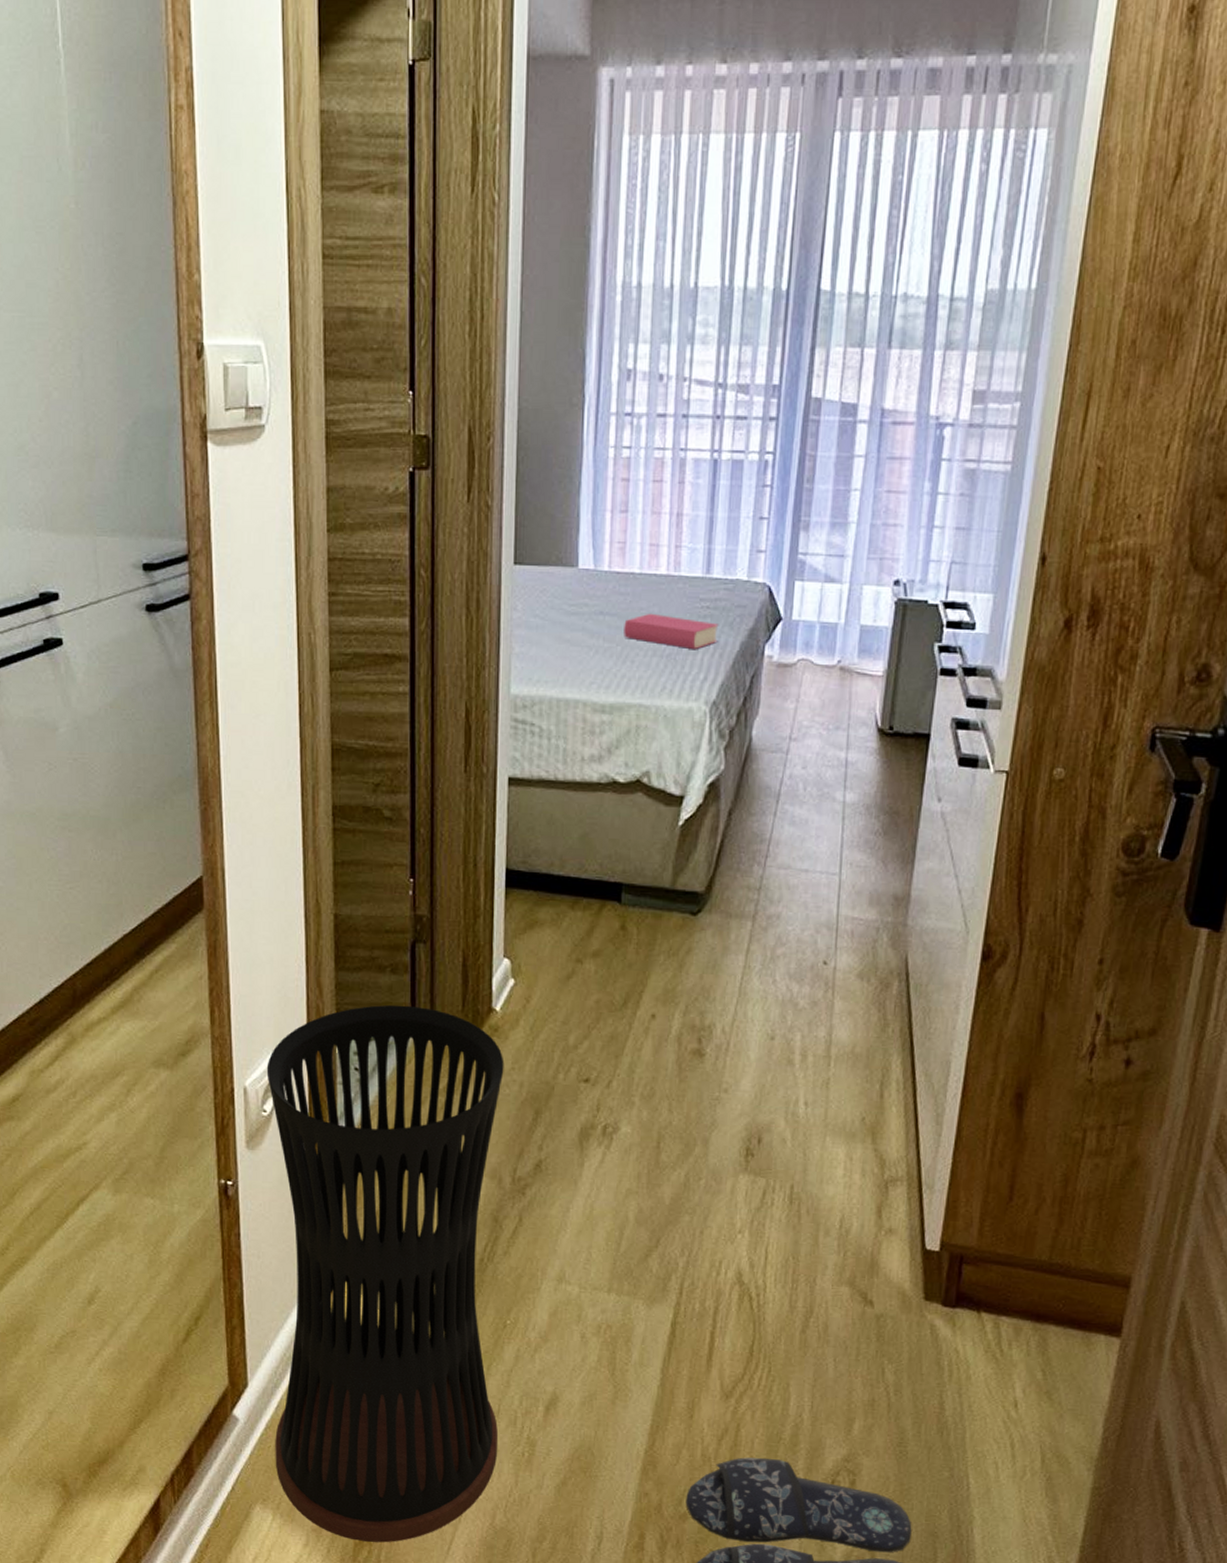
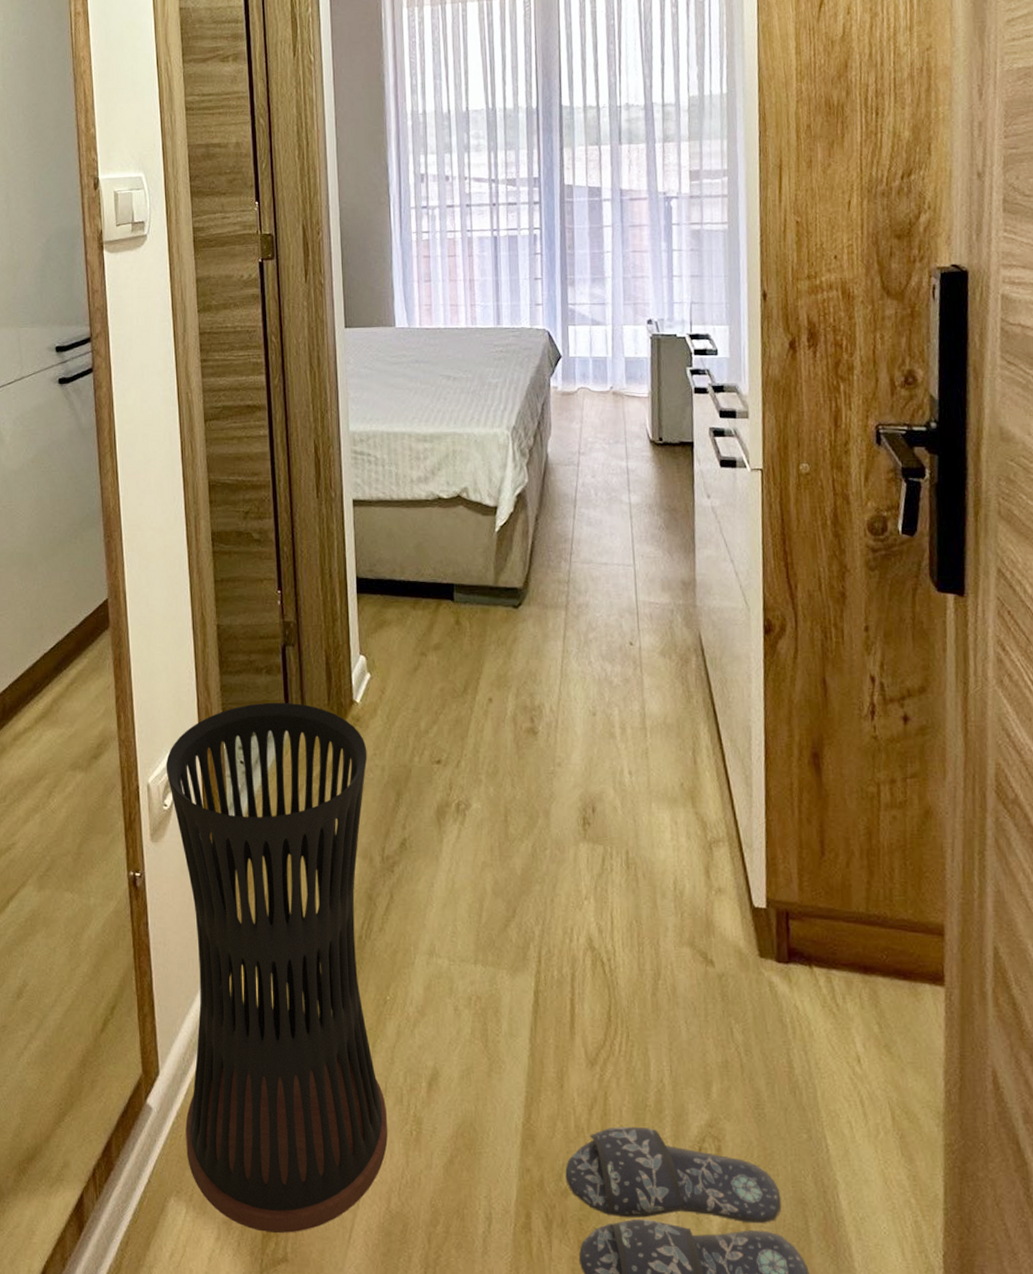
book: present [624,613,719,650] -> none [436,359,512,386]

